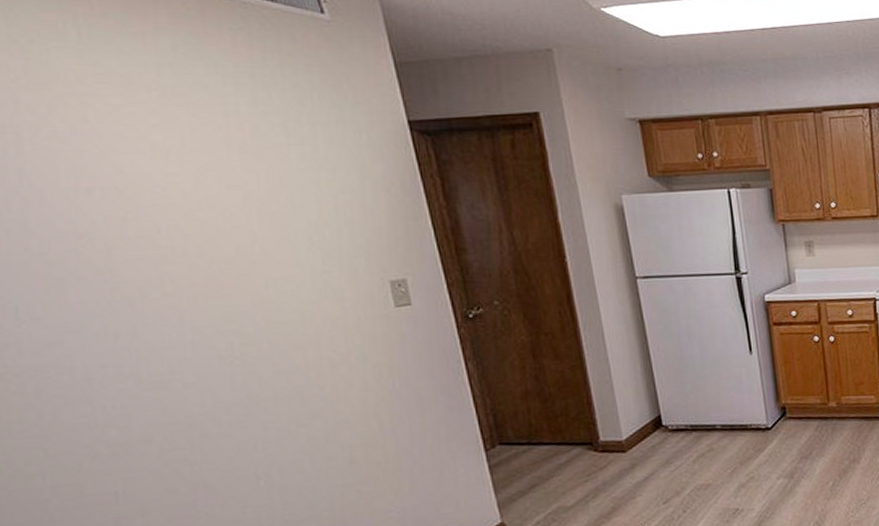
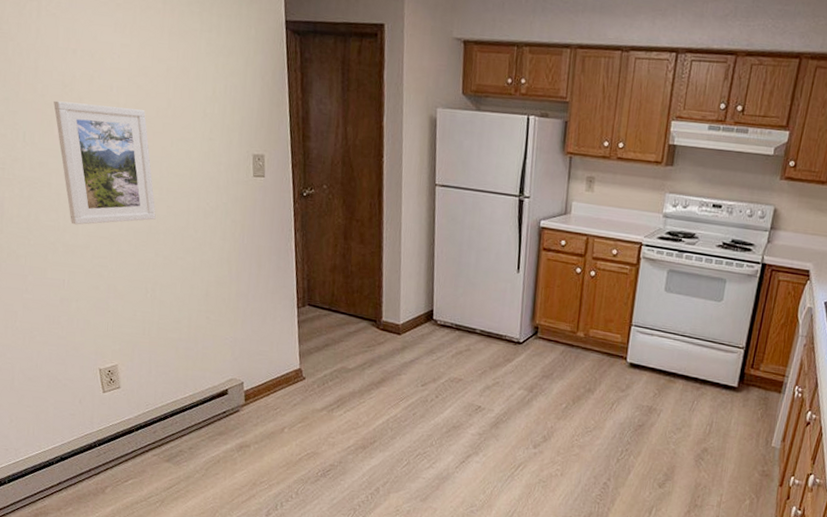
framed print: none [62,251,257,415] -> present [53,100,156,225]

